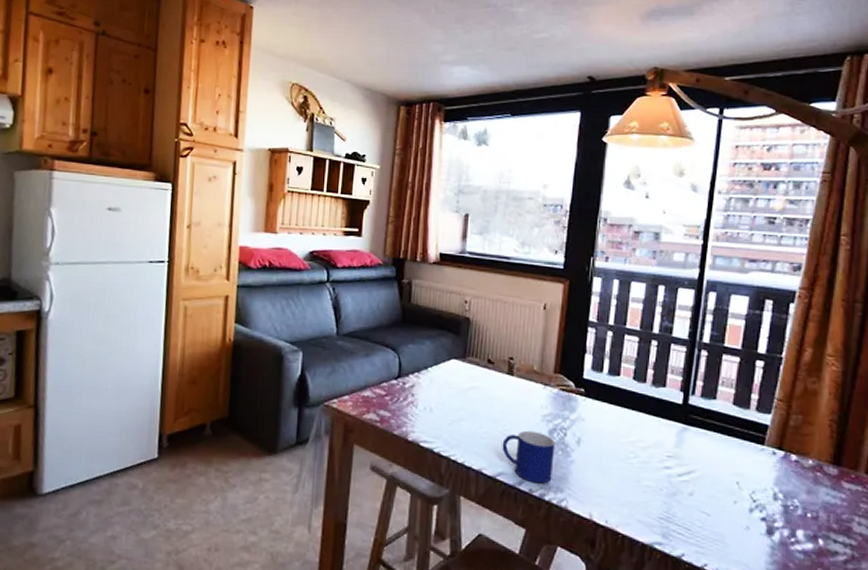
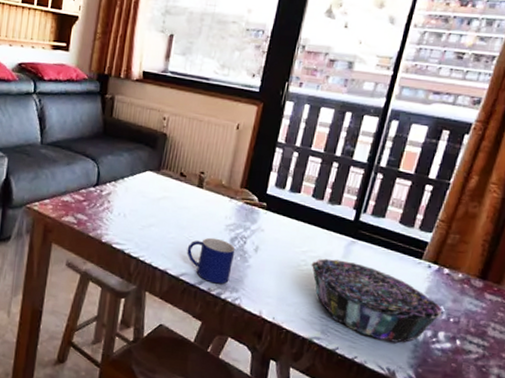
decorative bowl: none [641,448,796,545] -> present [311,258,442,343]

